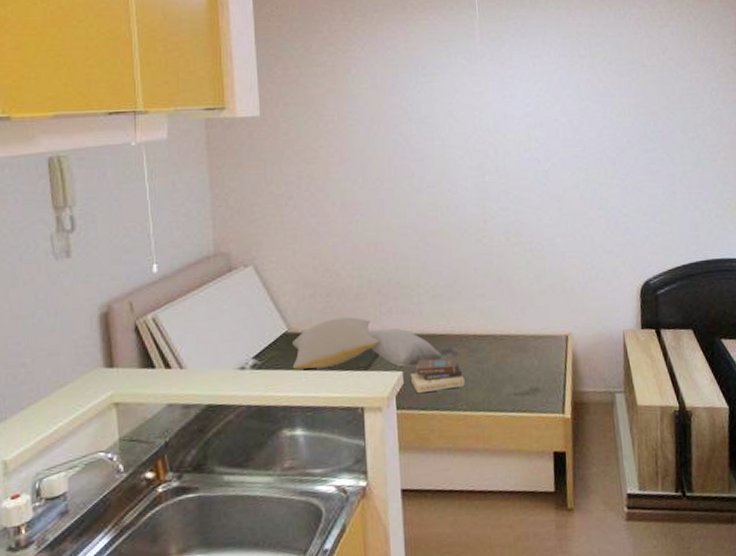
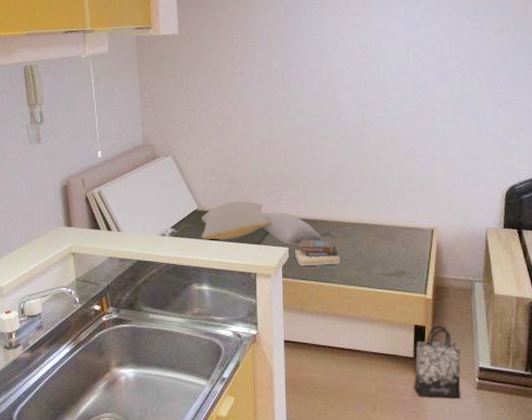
shopping bag: none [556,448,610,539] -> present [414,325,461,398]

